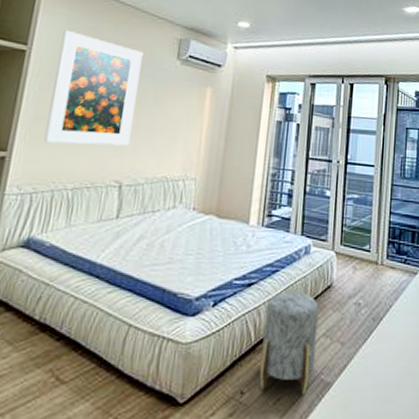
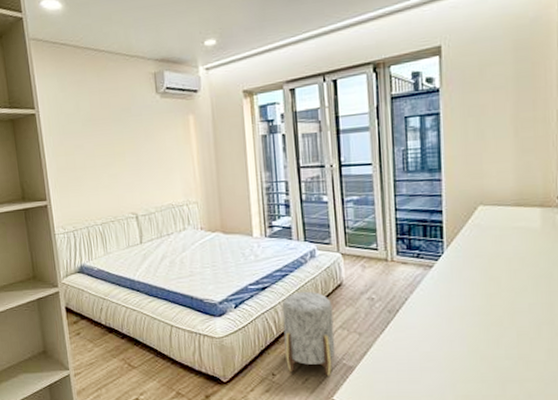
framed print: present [43,29,143,146] -> none [58,87,135,190]

